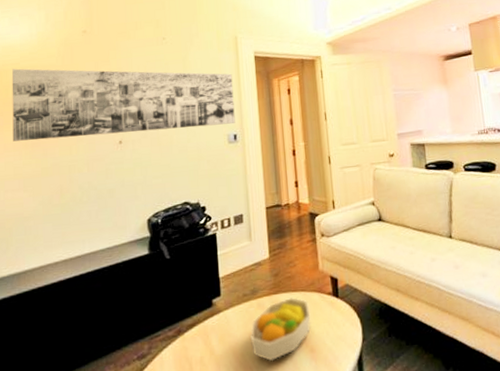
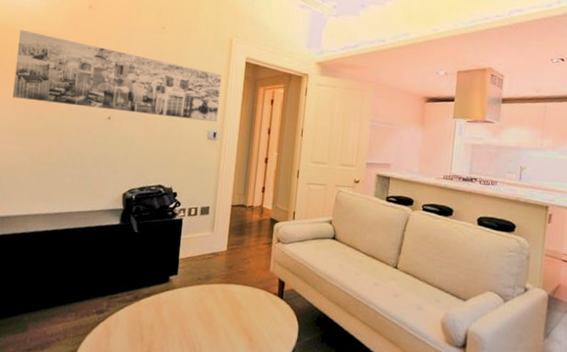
fruit bowl: present [250,297,311,361] -> none [197,290,255,340]

